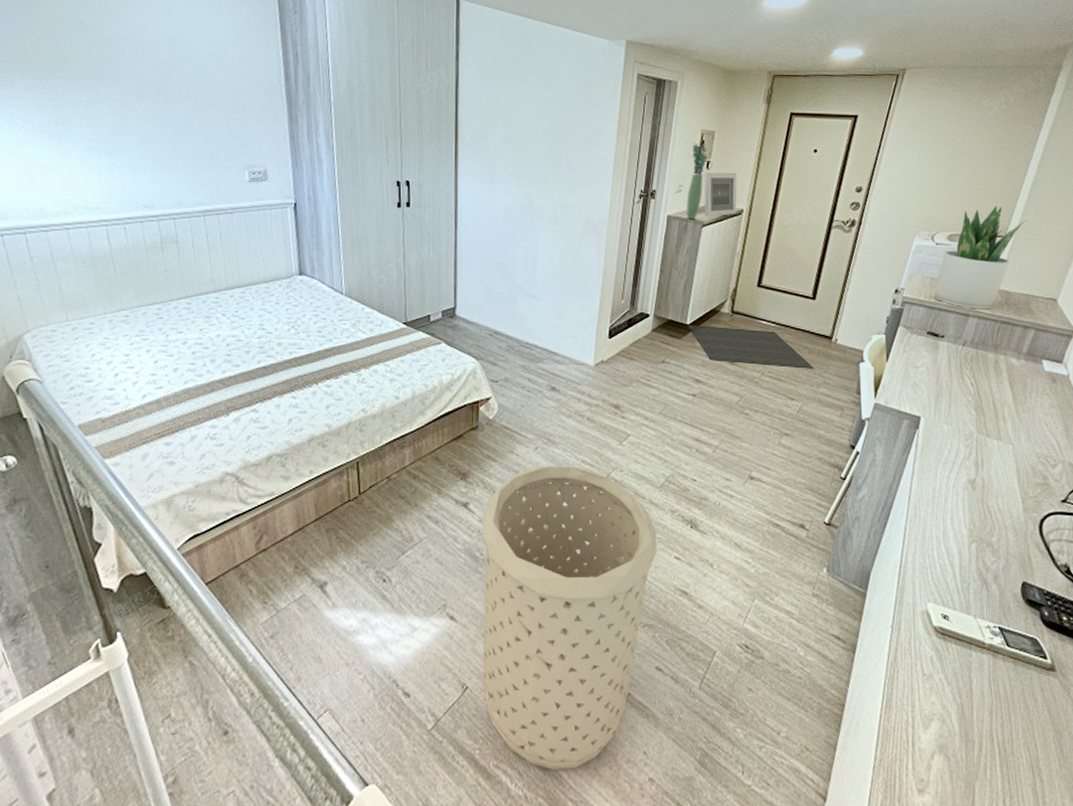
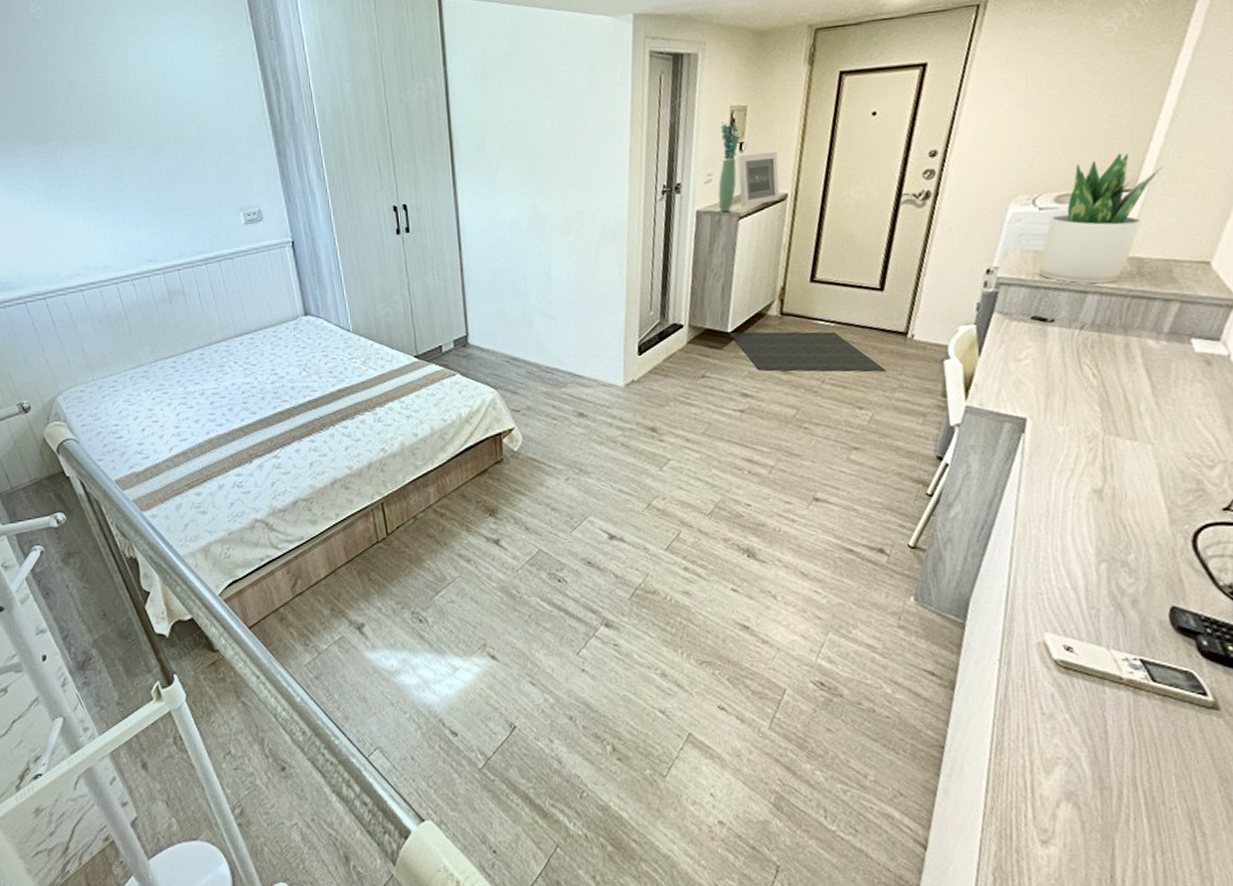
laundry basket: present [481,466,657,770] -> none [514,496,711,810]

